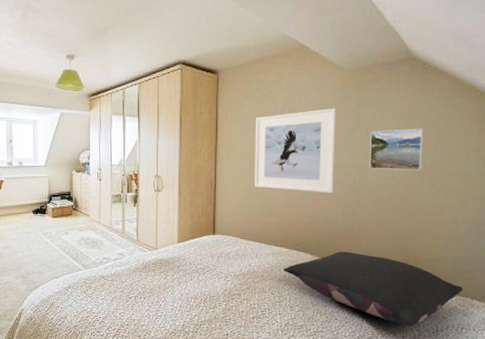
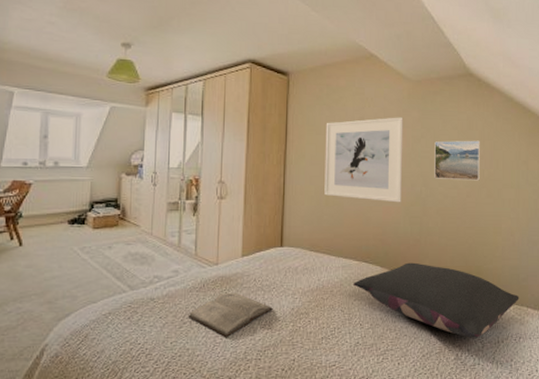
diary: none [133,273,207,311] -> present [188,292,273,337]

